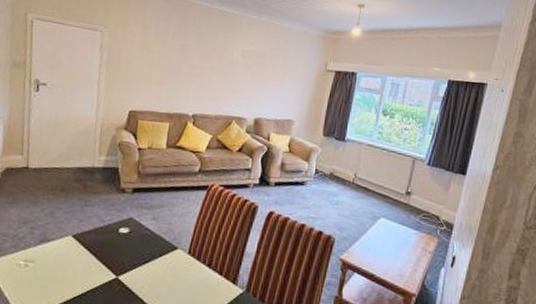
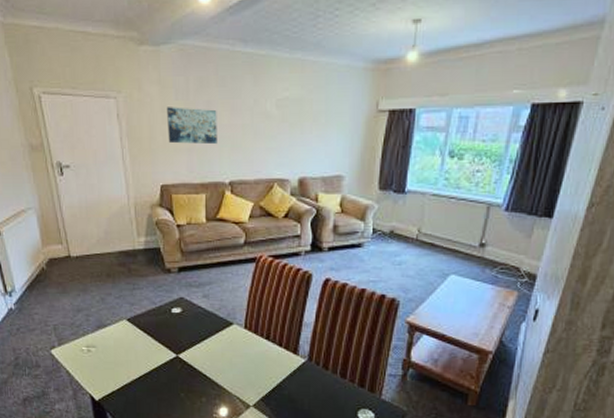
wall art: none [143,45,190,81] -> present [167,107,218,145]

